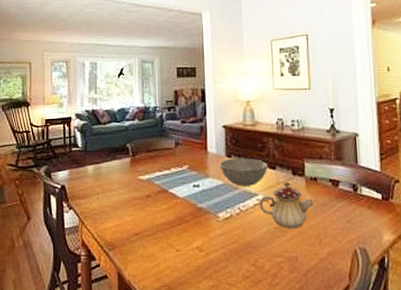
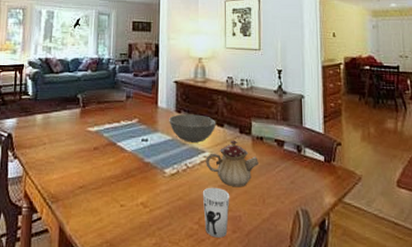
cup: none [257,229,286,278] -> present [202,187,230,238]

